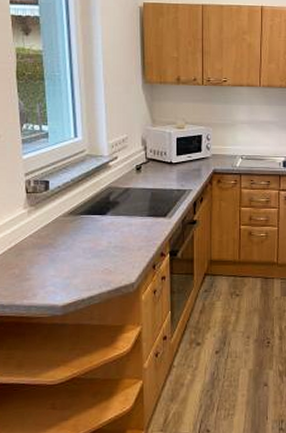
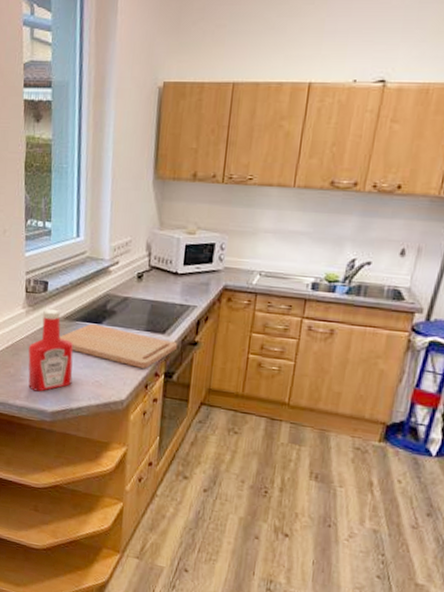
ketchup bottle: none [33,206,82,288] -> present [28,308,73,392]
cutting board: none [65,215,179,251] -> present [59,323,178,369]

